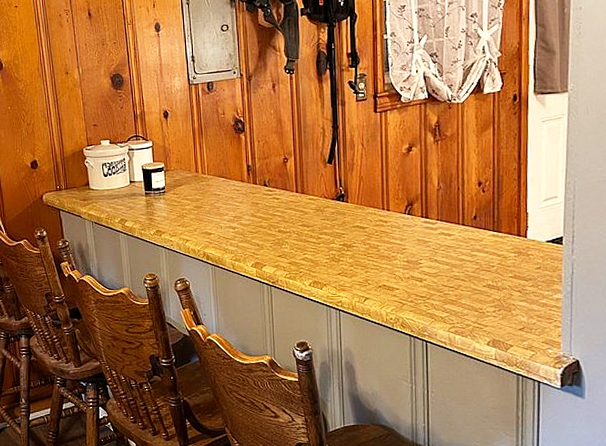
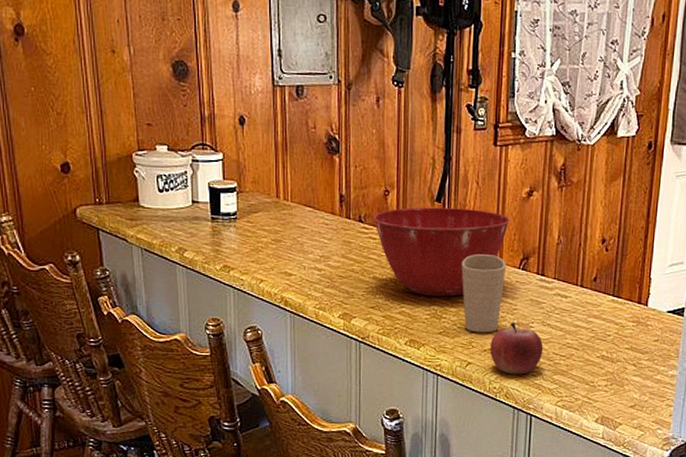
mixing bowl: none [276,166,394,243] -> present [373,207,511,297]
cup: none [353,204,394,272] -> present [461,254,506,333]
fruit: none [384,260,433,306] -> present [490,322,544,375]

